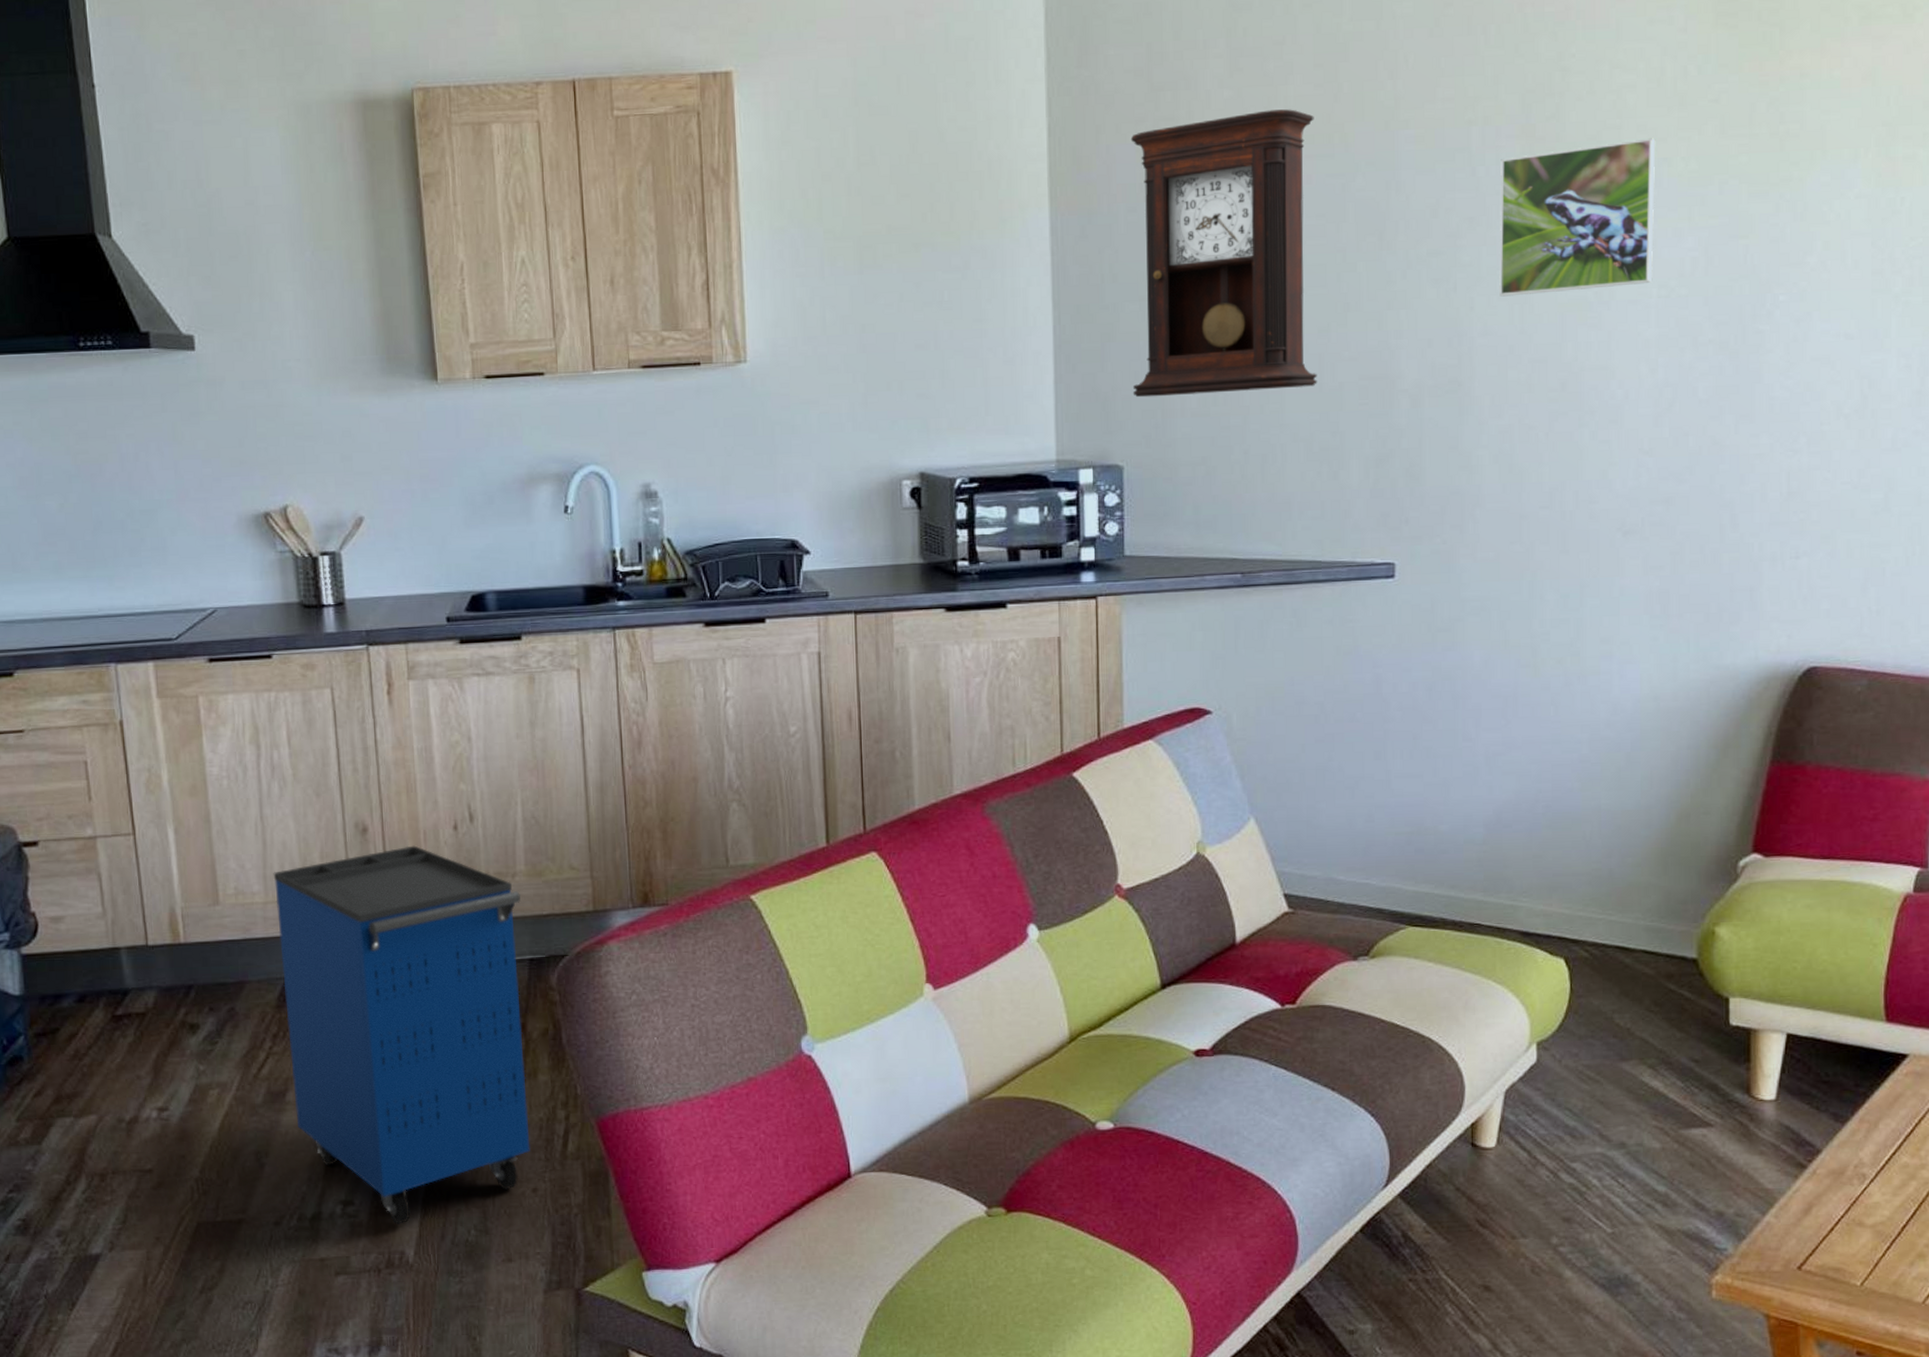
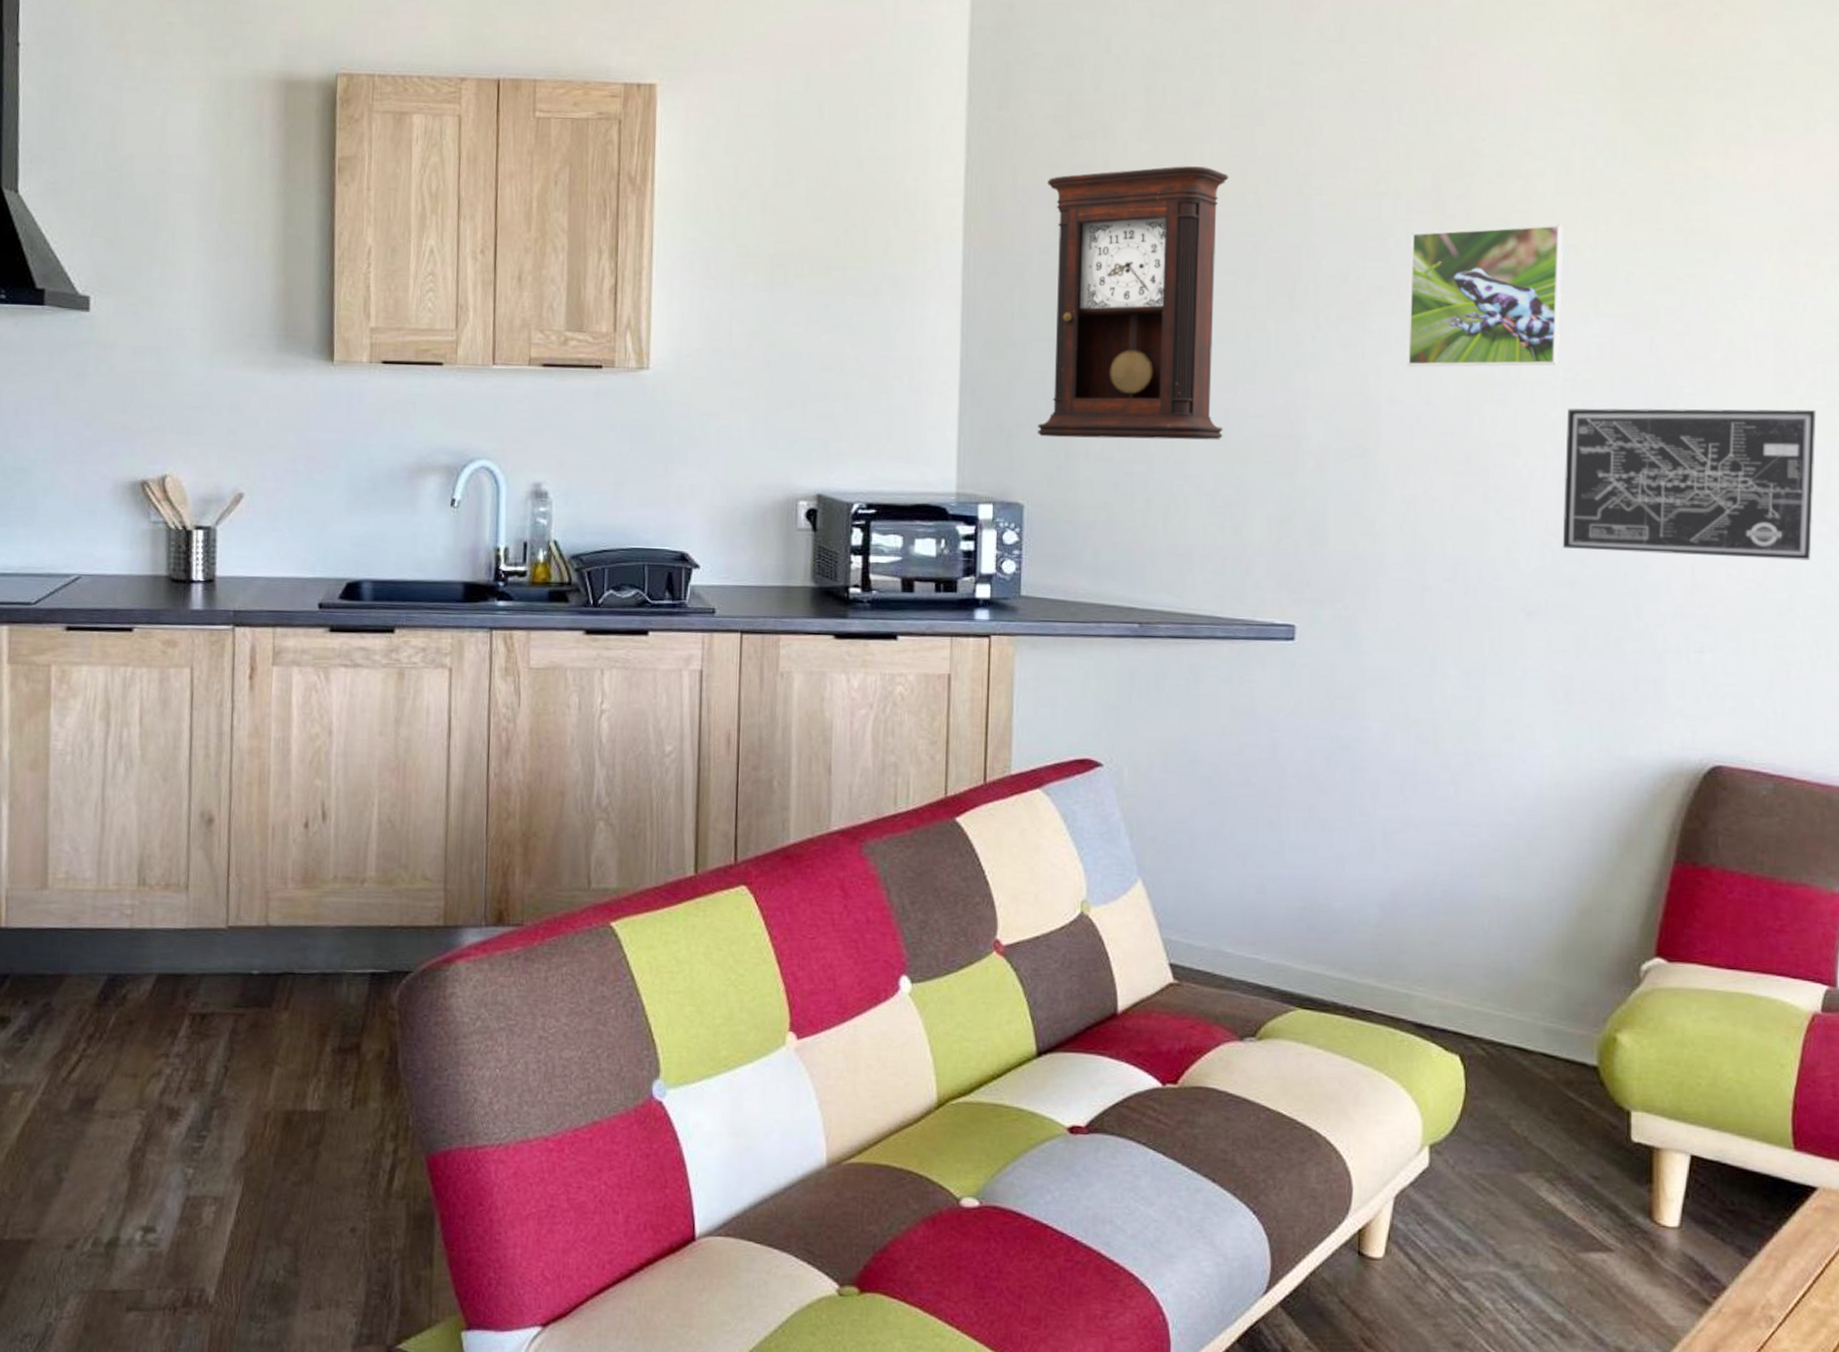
cabinet: present [273,845,530,1225] -> none [103,841,368,1259]
wall art: none [1658,307,1913,466] -> present [1562,407,1816,560]

